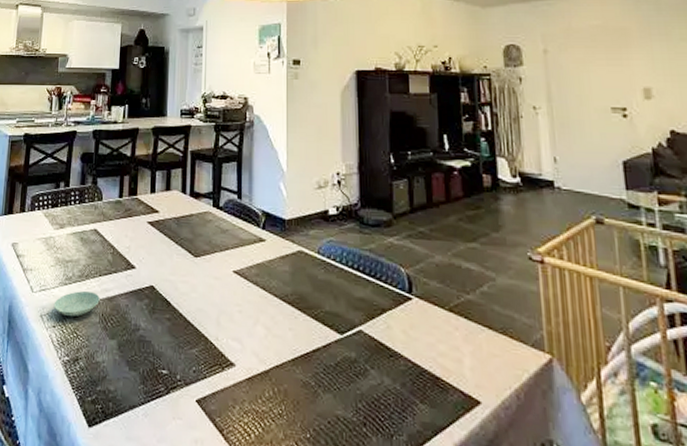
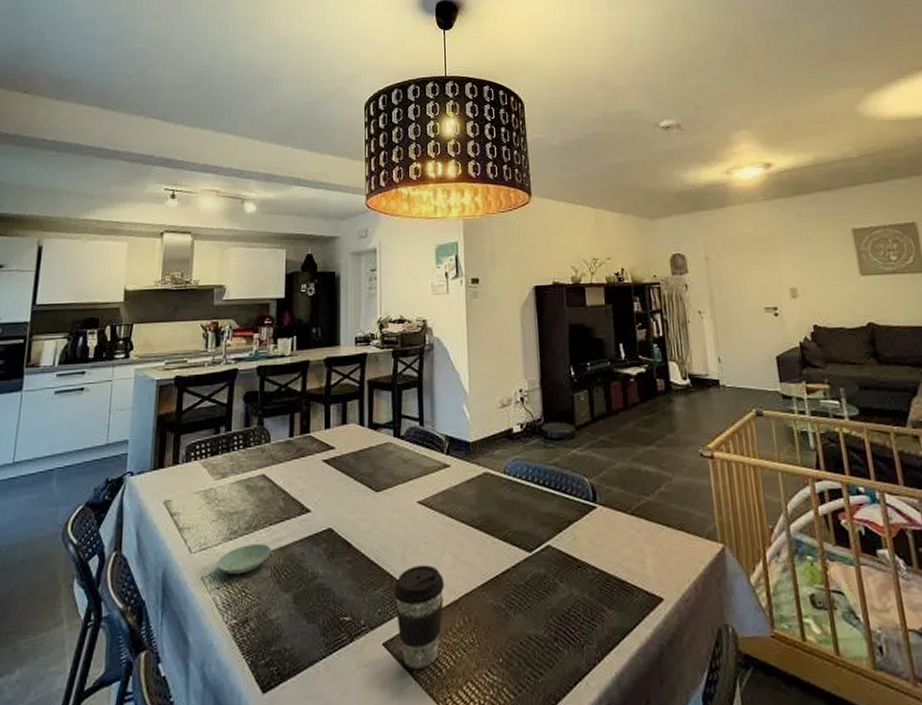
coffee cup: none [208,331,256,430] -> present [394,565,445,669]

